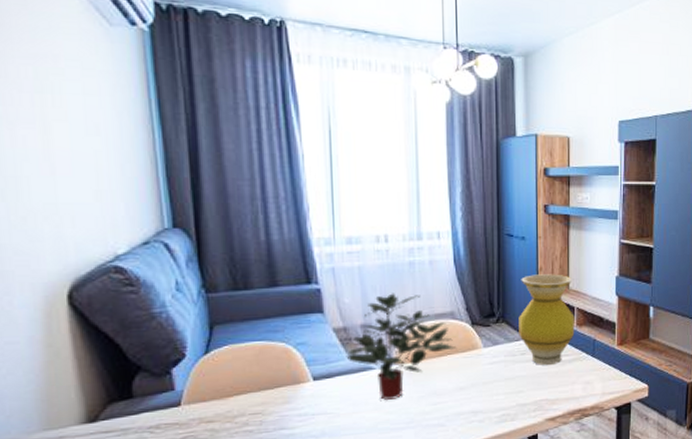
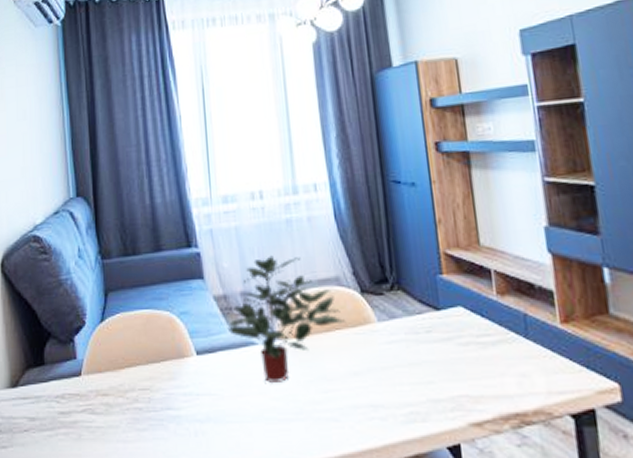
vase: present [519,274,575,366] -> none [415,226,496,349]

